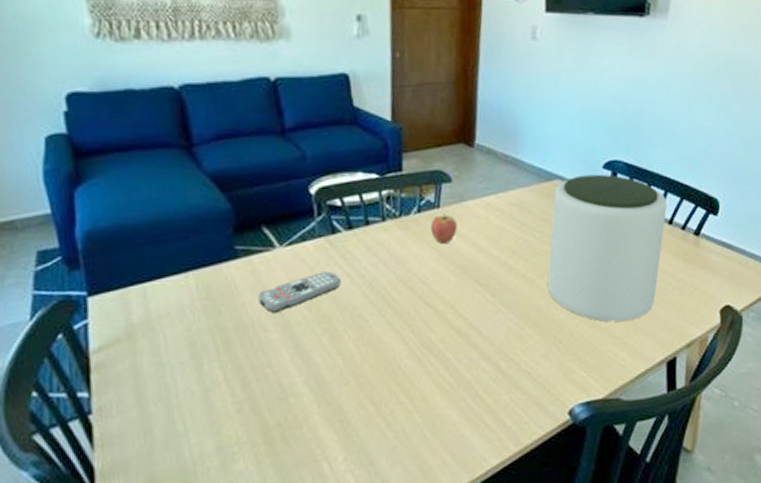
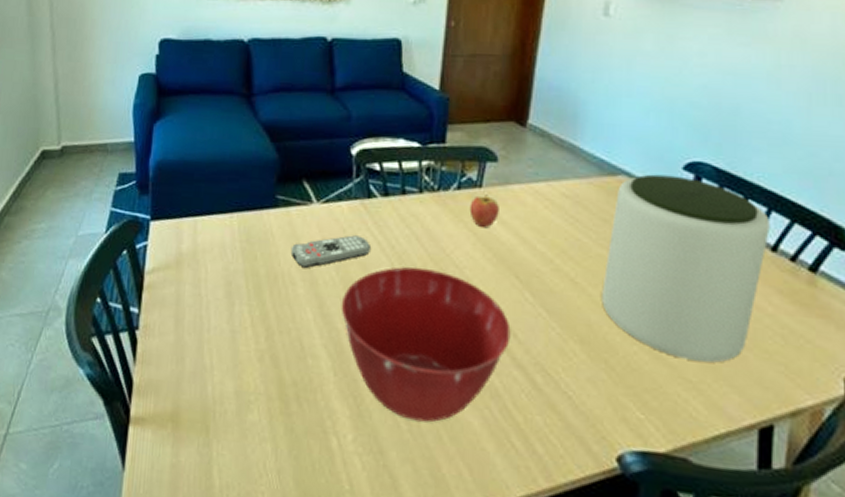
mixing bowl: none [317,290,477,428] -> present [341,267,511,422]

